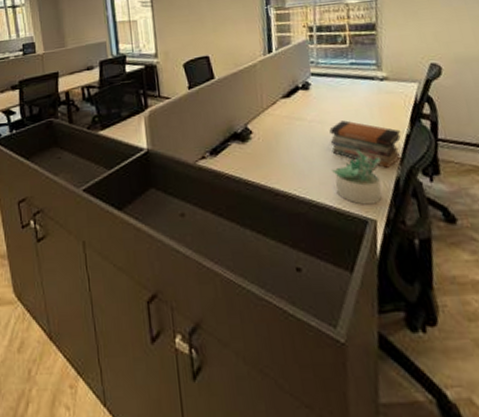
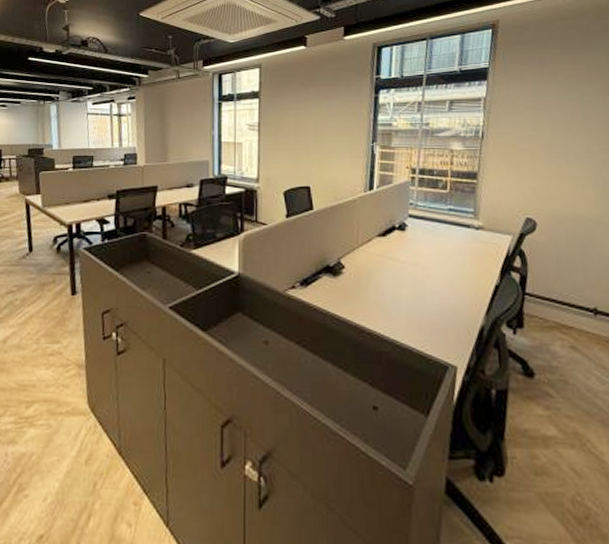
book stack: present [329,120,401,168] -> none [420,265,490,316]
succulent plant: present [332,150,382,205] -> none [419,295,467,351]

